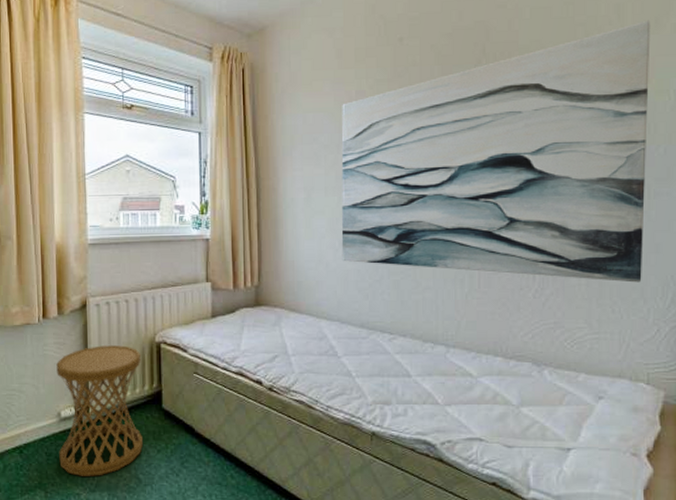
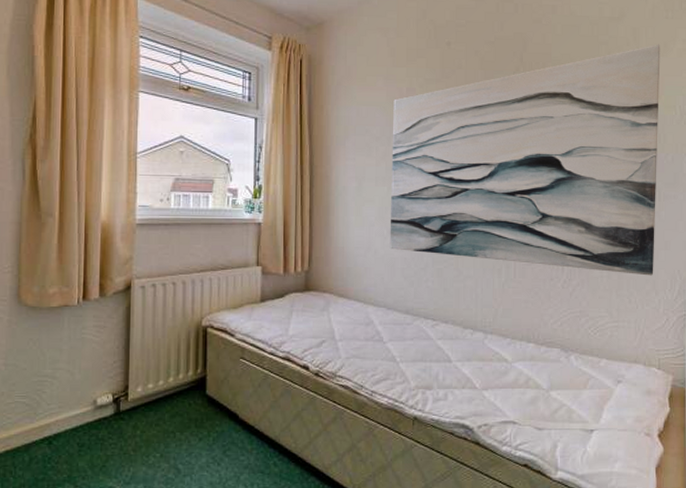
side table: present [56,345,143,476] -> none [92,329,187,468]

